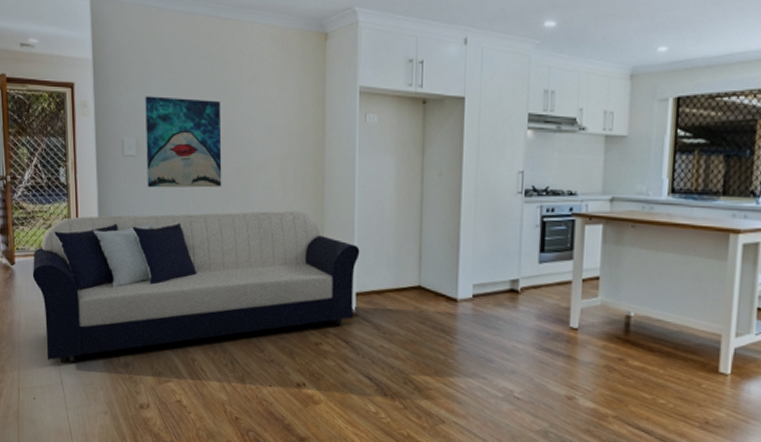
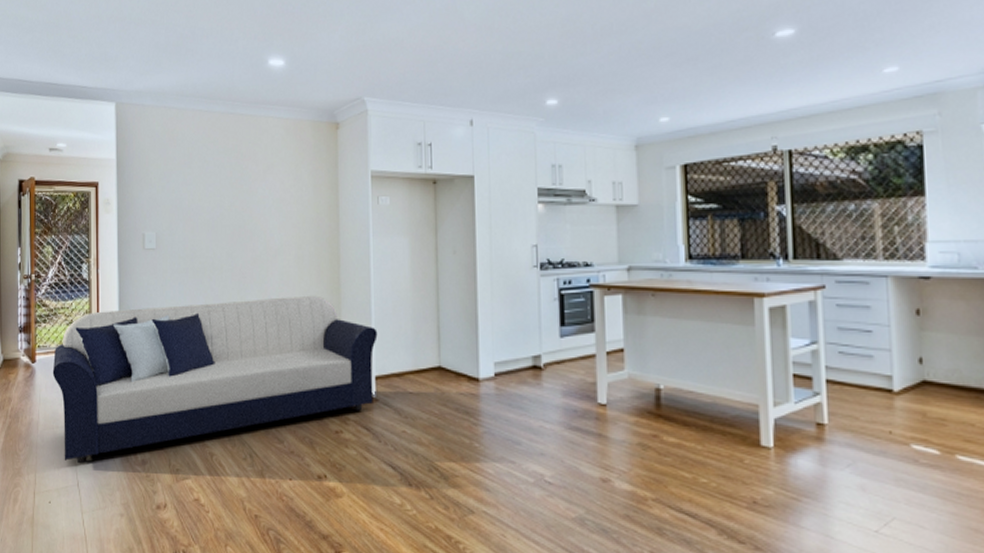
wall art: present [145,96,222,188] -> none [165,190,240,279]

